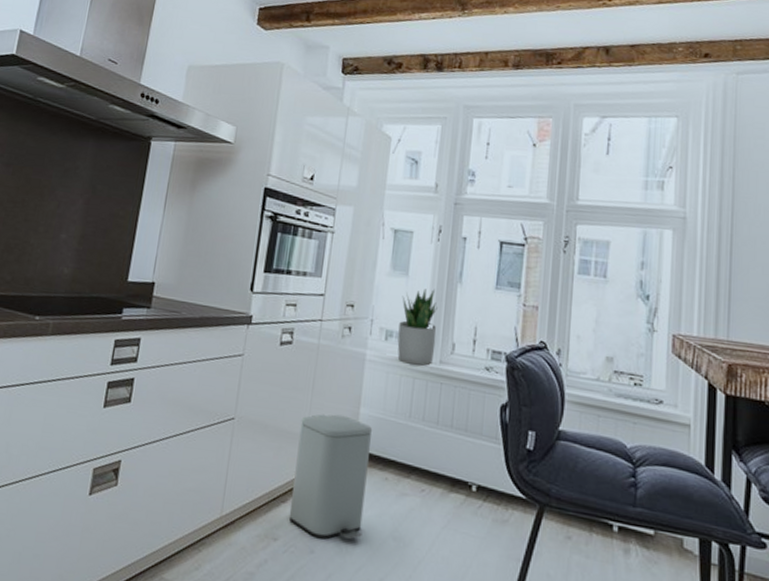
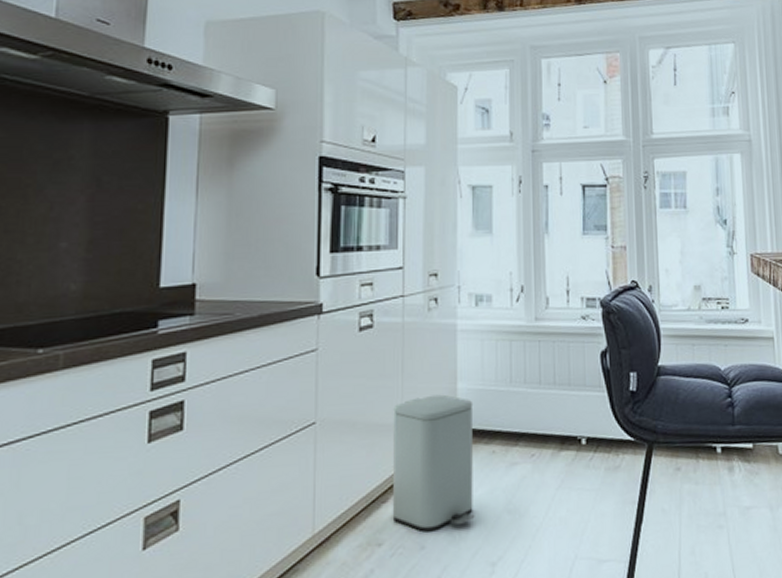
planter: present [397,288,438,366] -> none [488,243,529,327]

